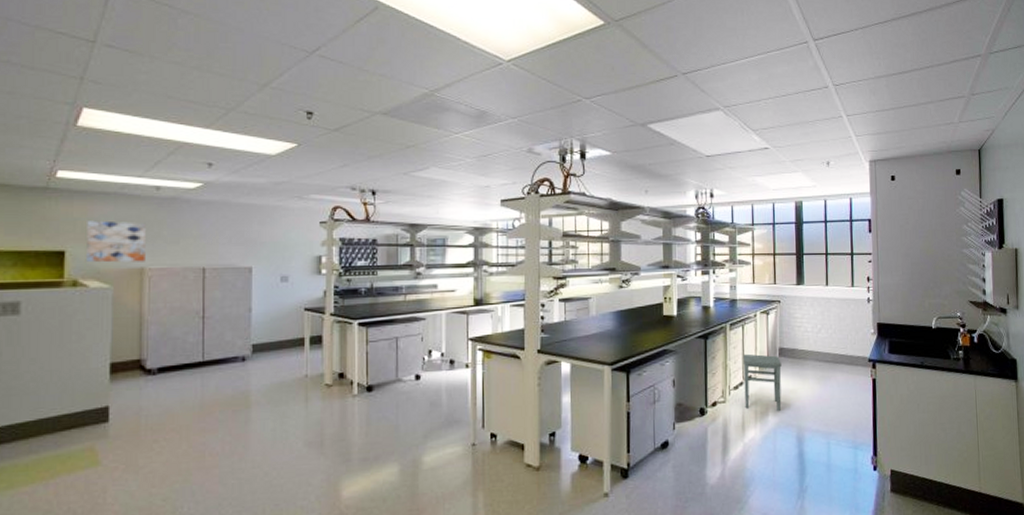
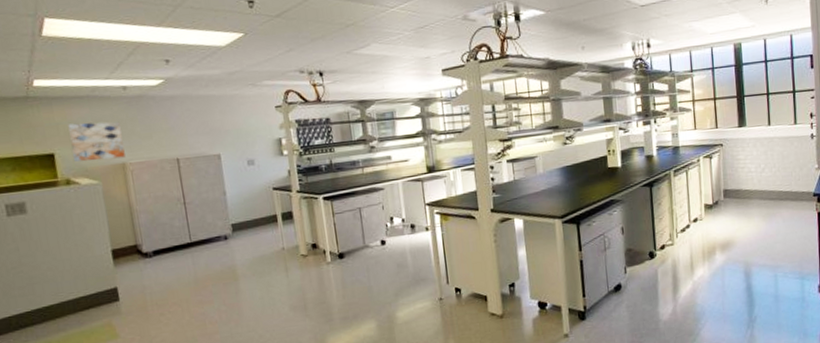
stool: present [743,353,782,412] -> none [688,197,728,250]

